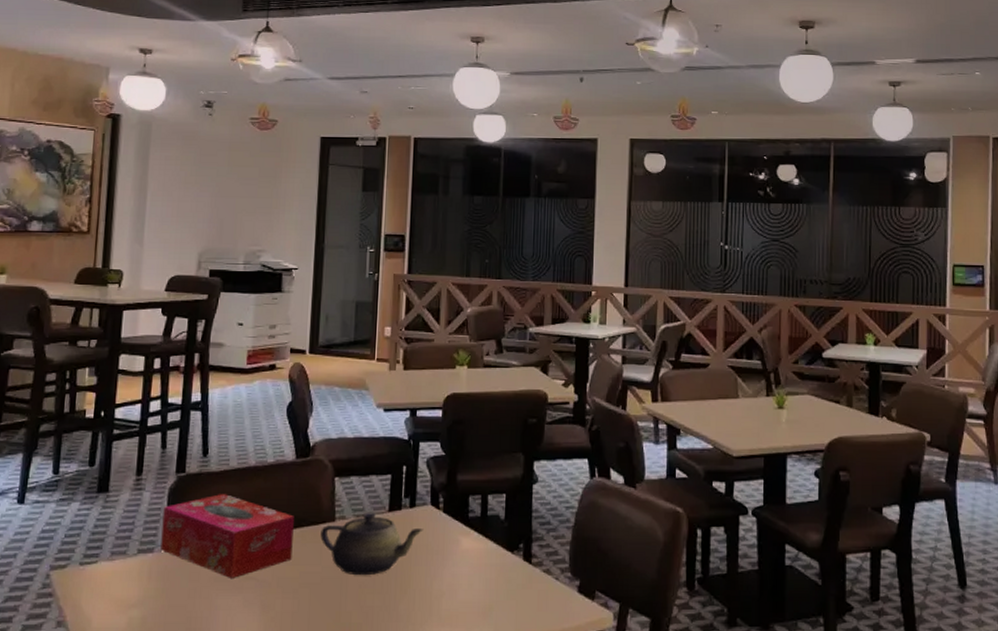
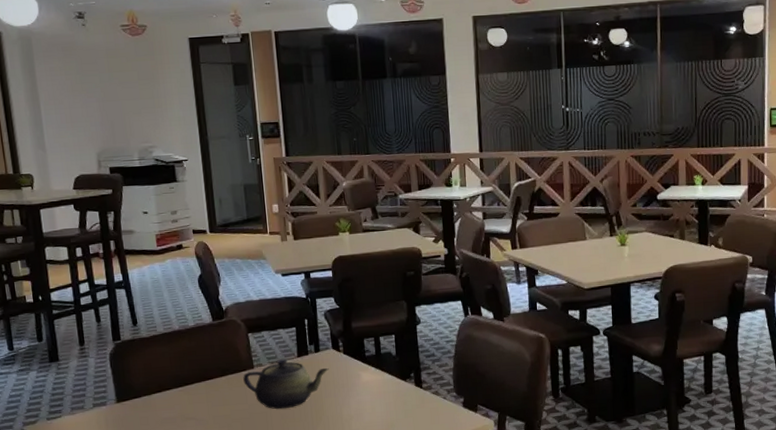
tissue box: present [160,494,294,578] -> none [108,354,223,420]

